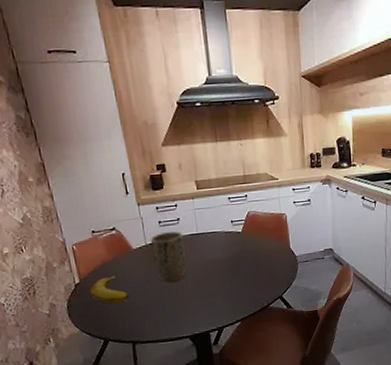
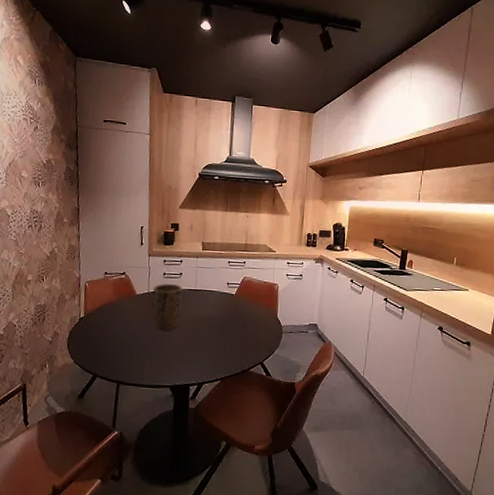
banana: present [89,276,130,304] -> none [90,316,124,342]

